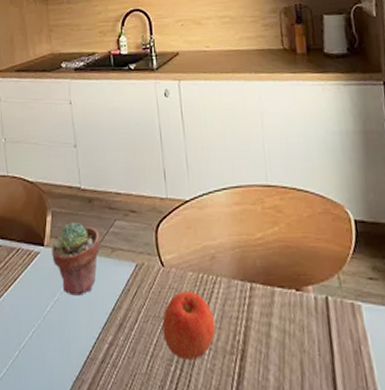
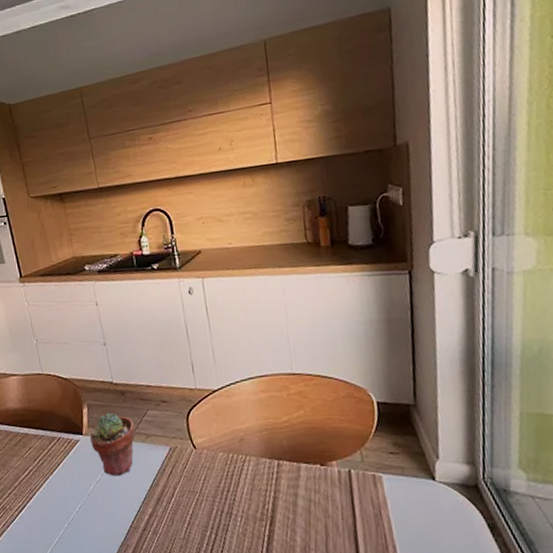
apple: present [162,291,216,360] -> none [196,469,247,526]

